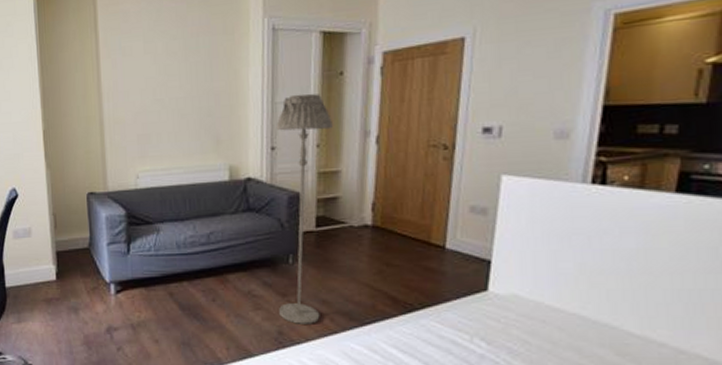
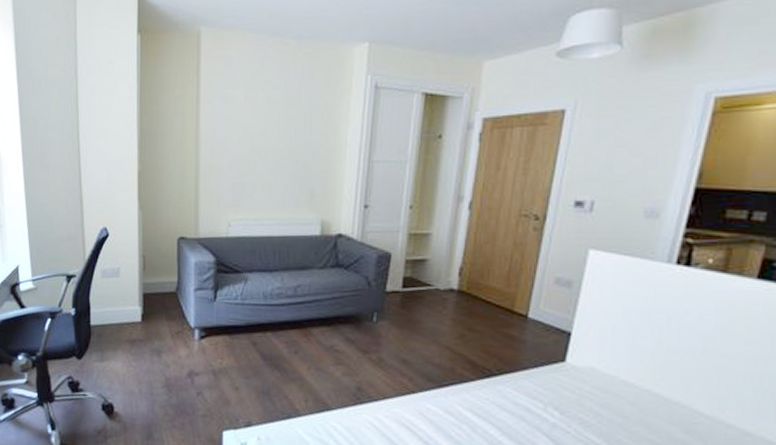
floor lamp: present [276,94,333,324] -> none [359,154,427,383]

